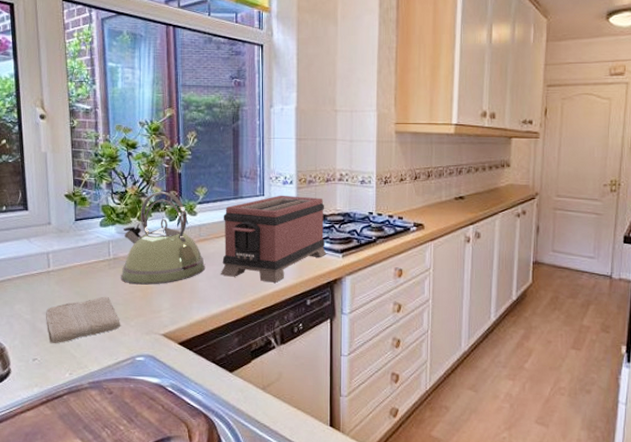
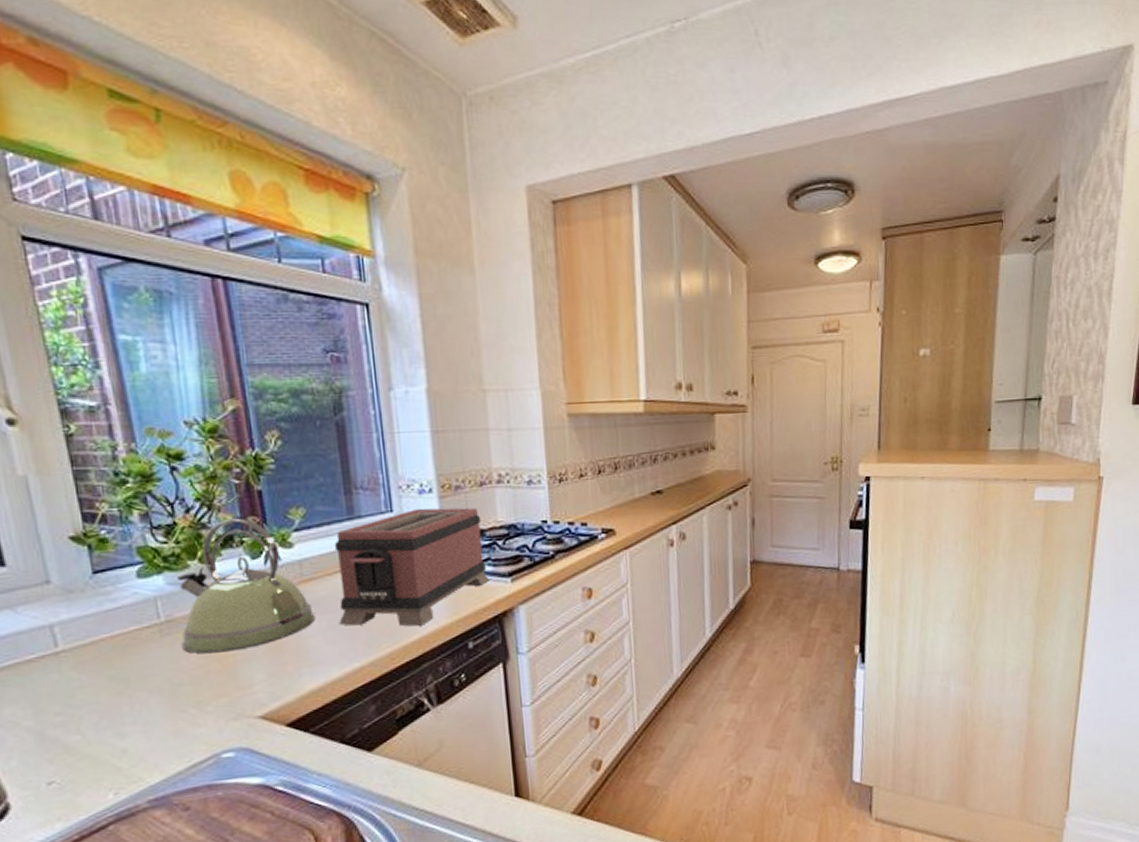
washcloth: present [45,297,121,344] -> none [59,677,192,757]

